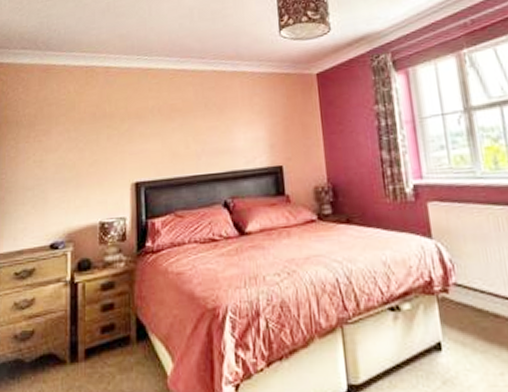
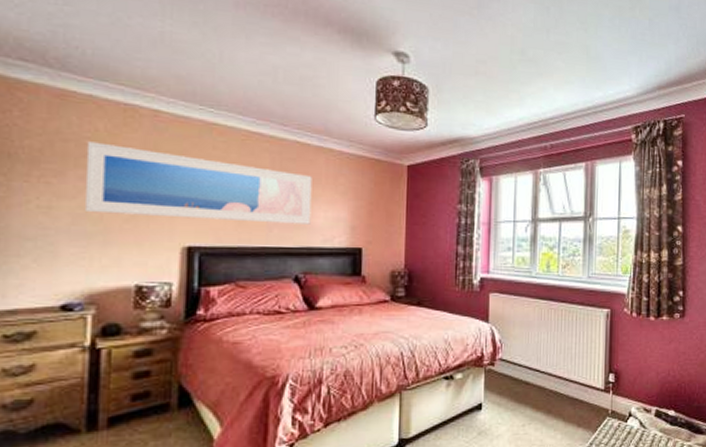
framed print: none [63,100,233,162] -> present [84,141,312,225]

